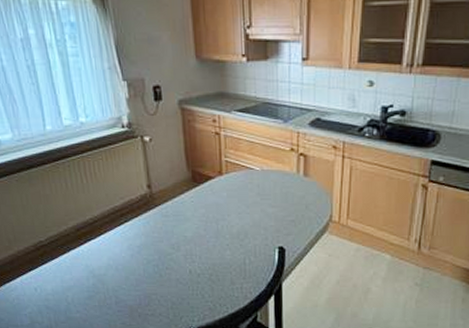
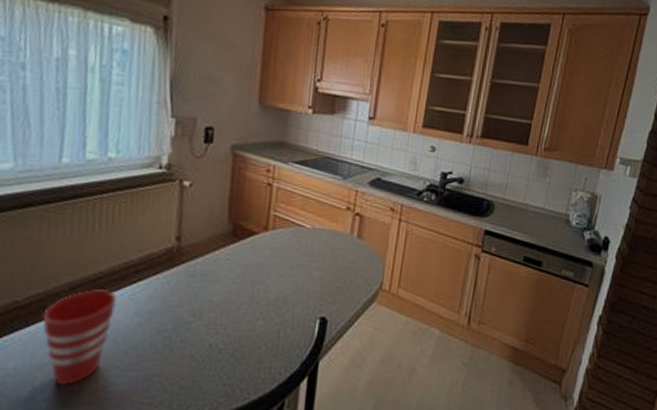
cup: none [61,230,113,301] -> present [42,289,117,385]

